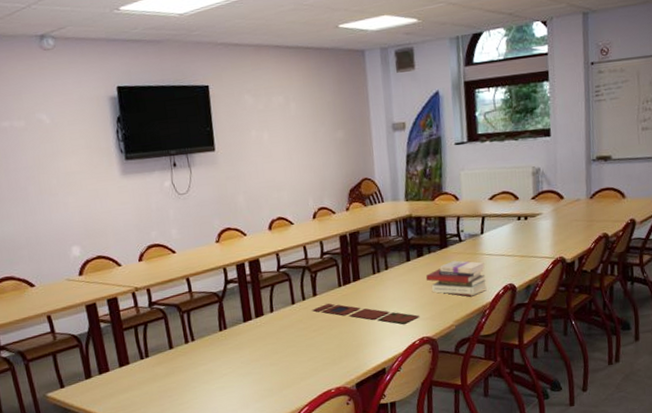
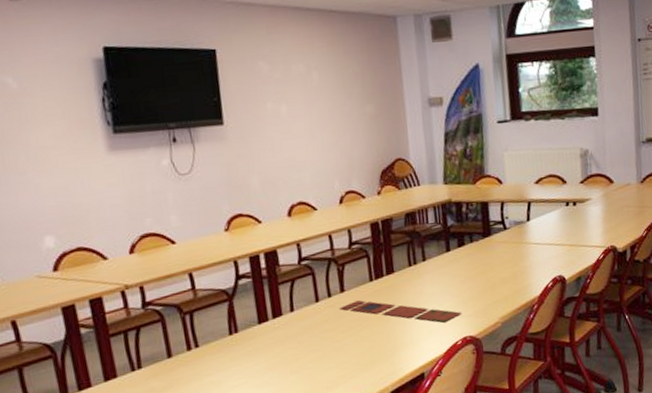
books: present [425,260,487,297] -> none [467,250,535,291]

